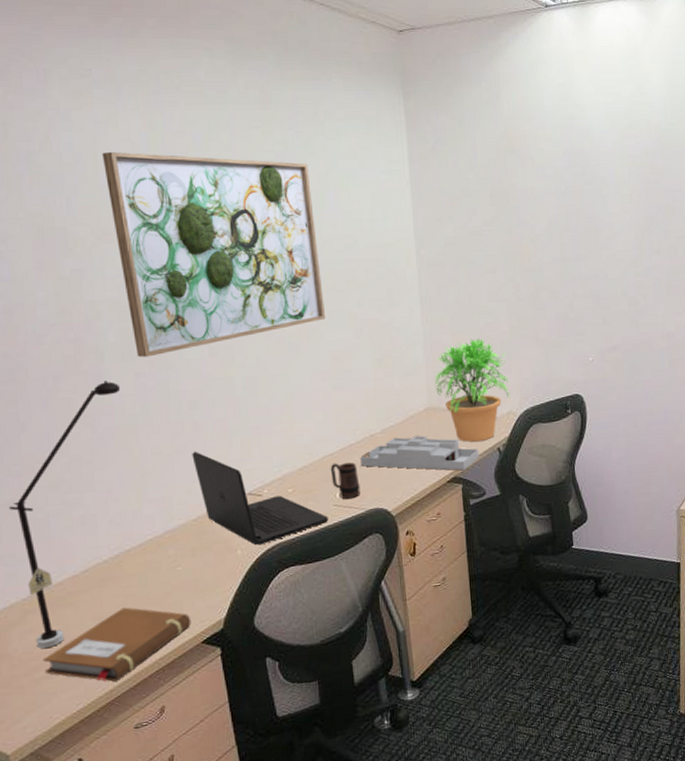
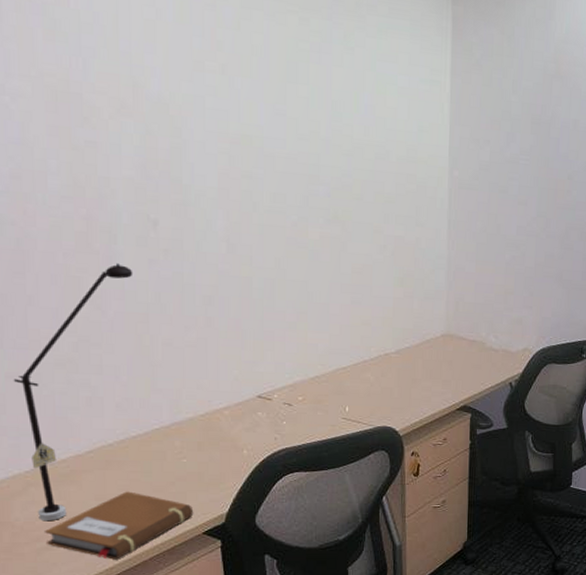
wall art: present [101,151,325,357] -> none [123,15,350,245]
laptop: present [192,451,328,546] -> none [203,347,336,448]
mug: present [330,462,361,500] -> none [342,377,370,415]
desk organizer: present [359,435,479,471] -> none [372,359,491,400]
potted plant: present [434,337,510,442] -> none [454,270,529,374]

